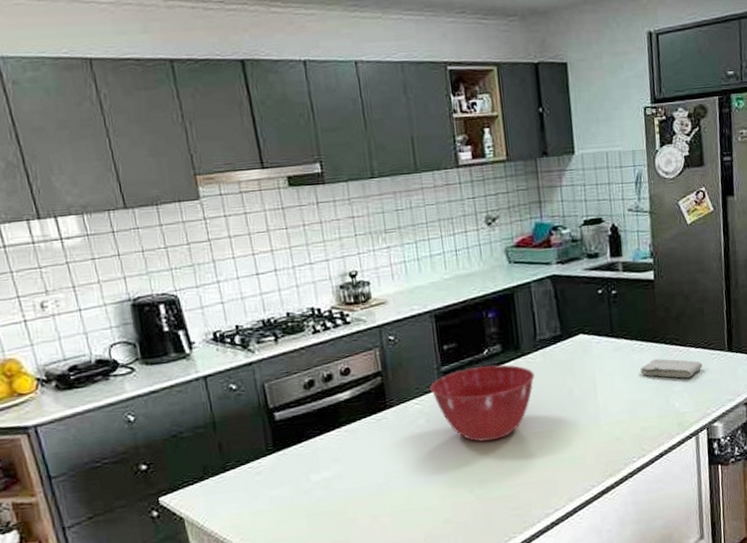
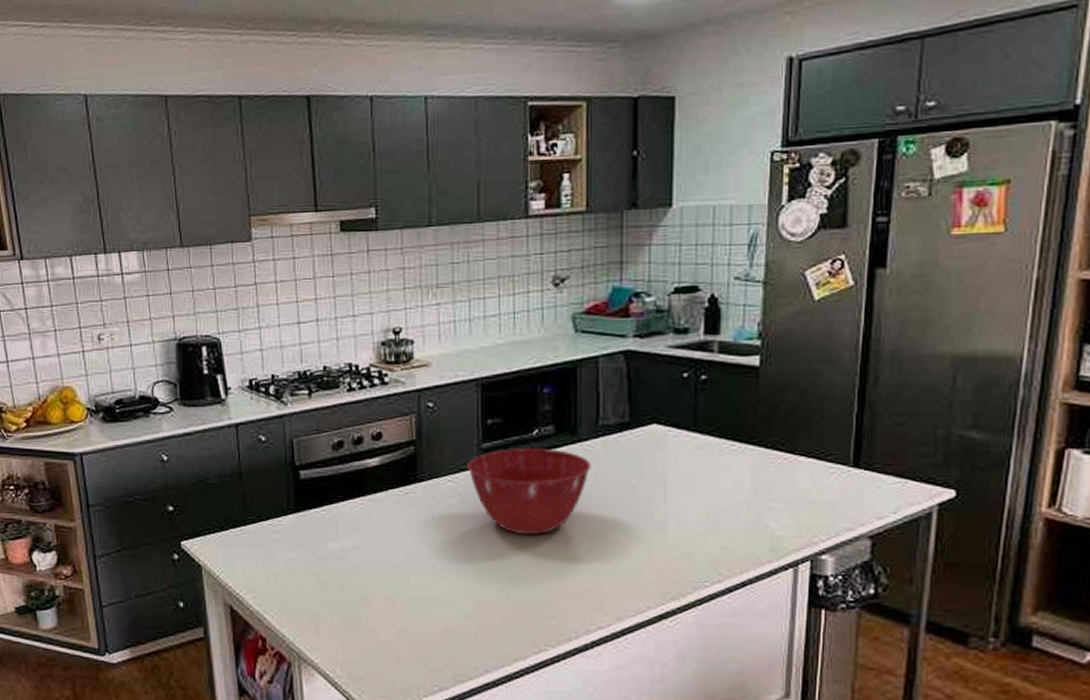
washcloth: present [640,358,702,378] -> none [727,465,814,493]

